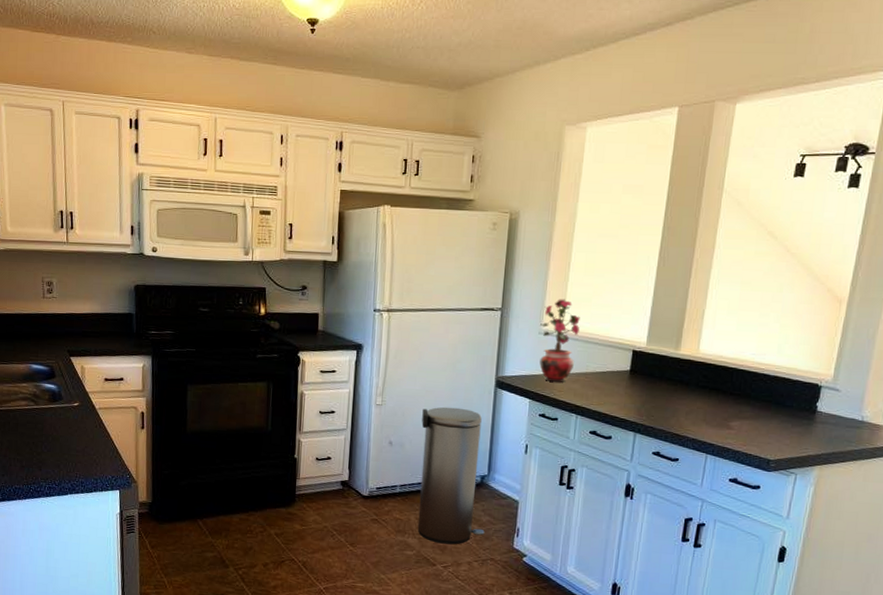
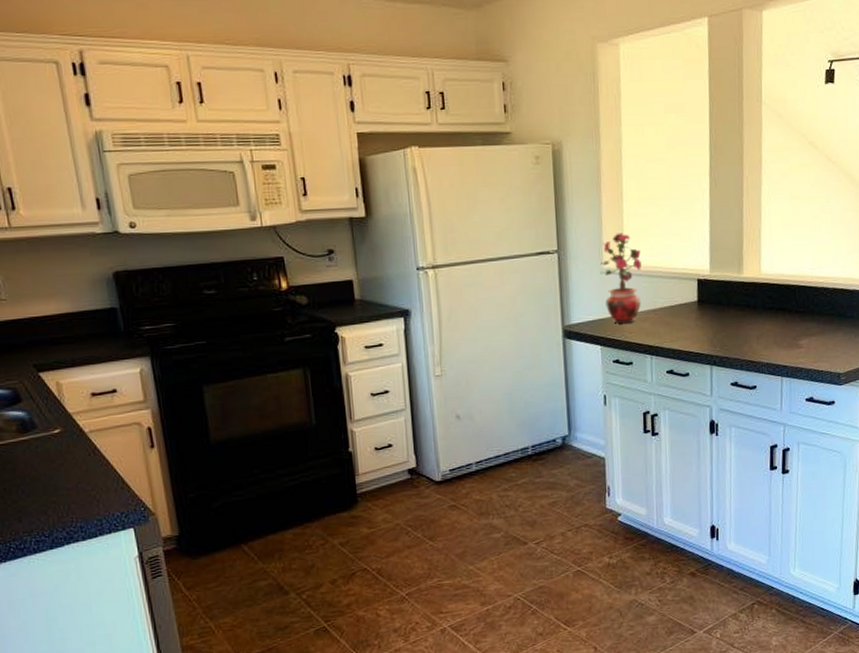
pedal bin: present [417,407,485,545] -> none [488,366,575,519]

